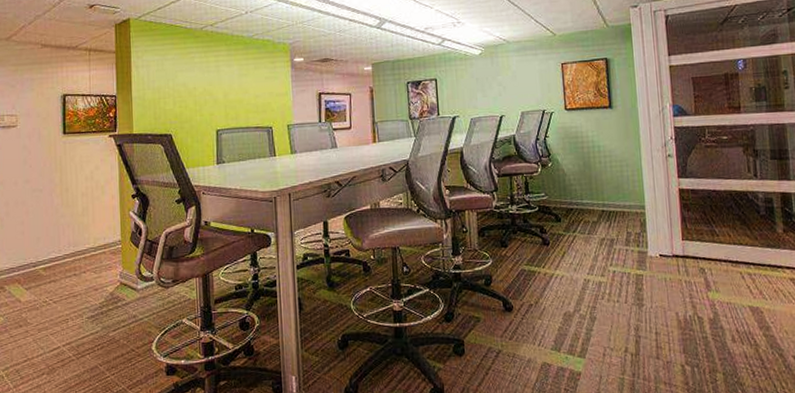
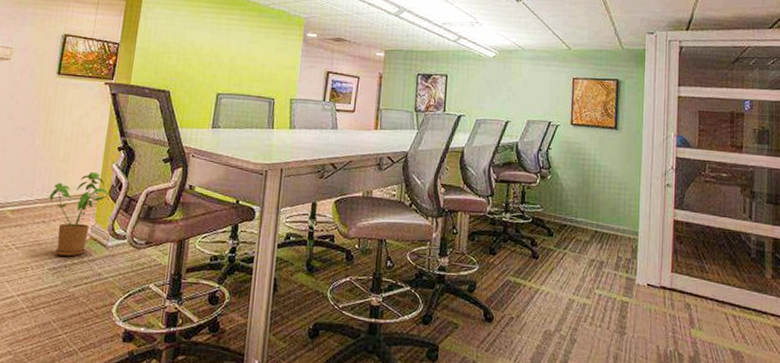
house plant: none [76,221,131,304] -> present [49,171,109,257]

